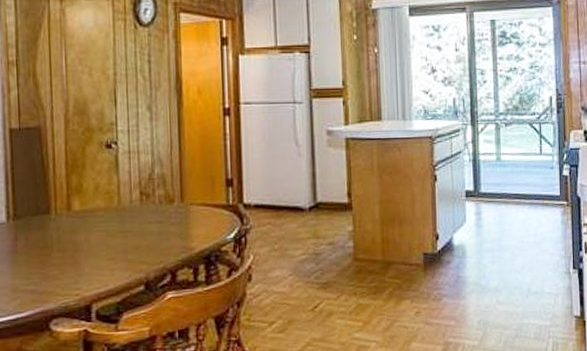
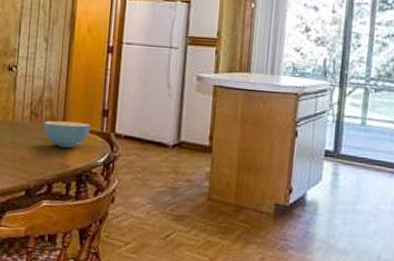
cereal bowl: none [158,197,215,229] -> present [44,120,91,148]

